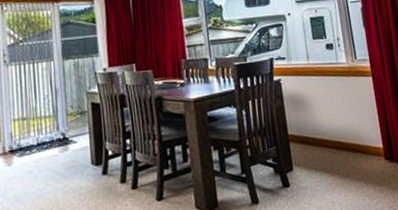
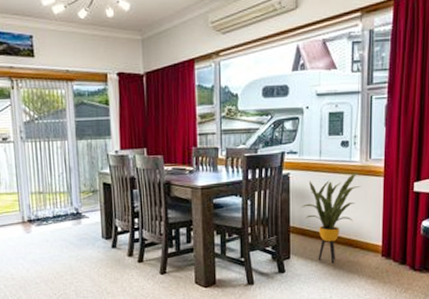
house plant: none [296,73,352,172] -> present [301,172,361,264]

